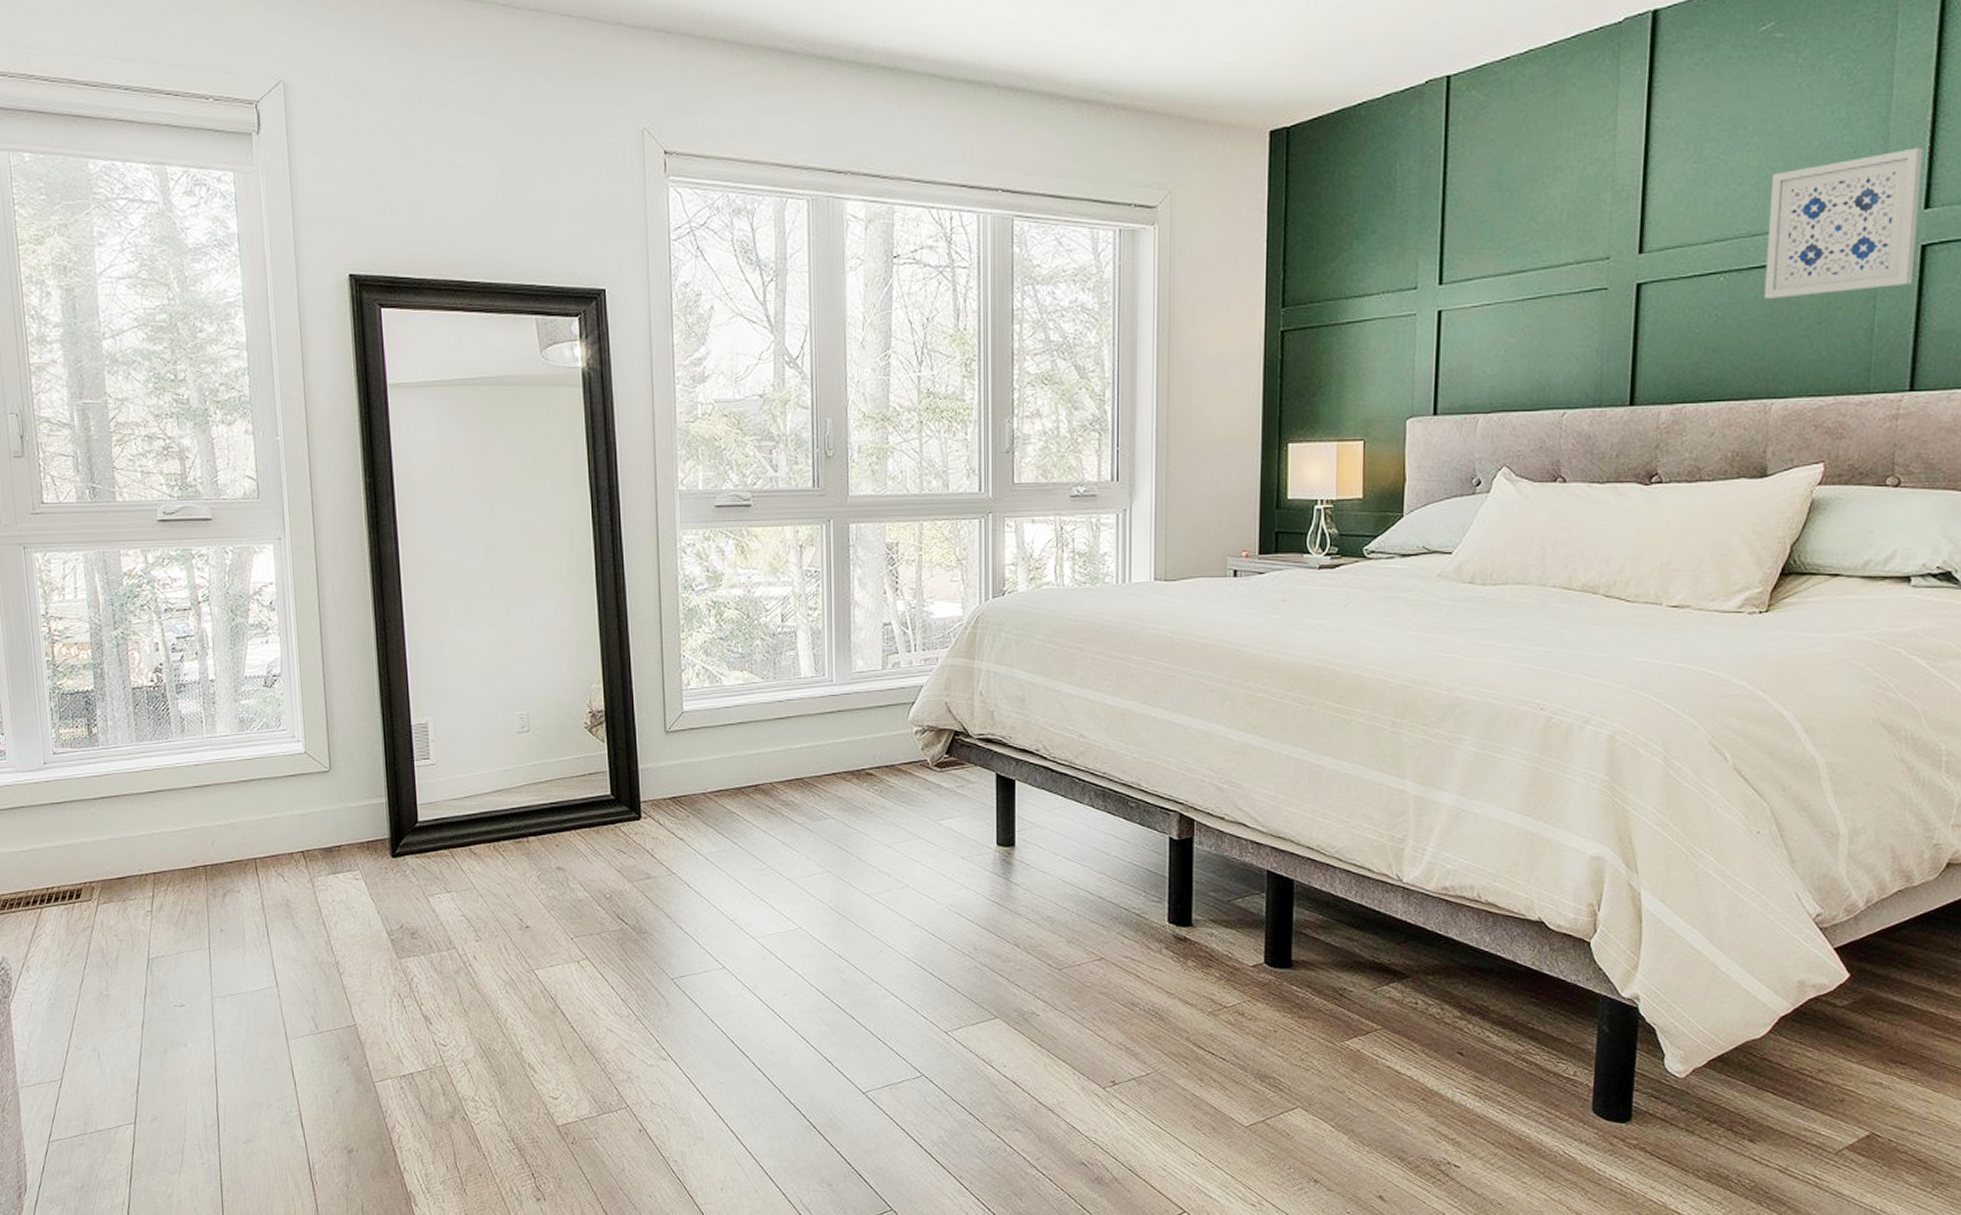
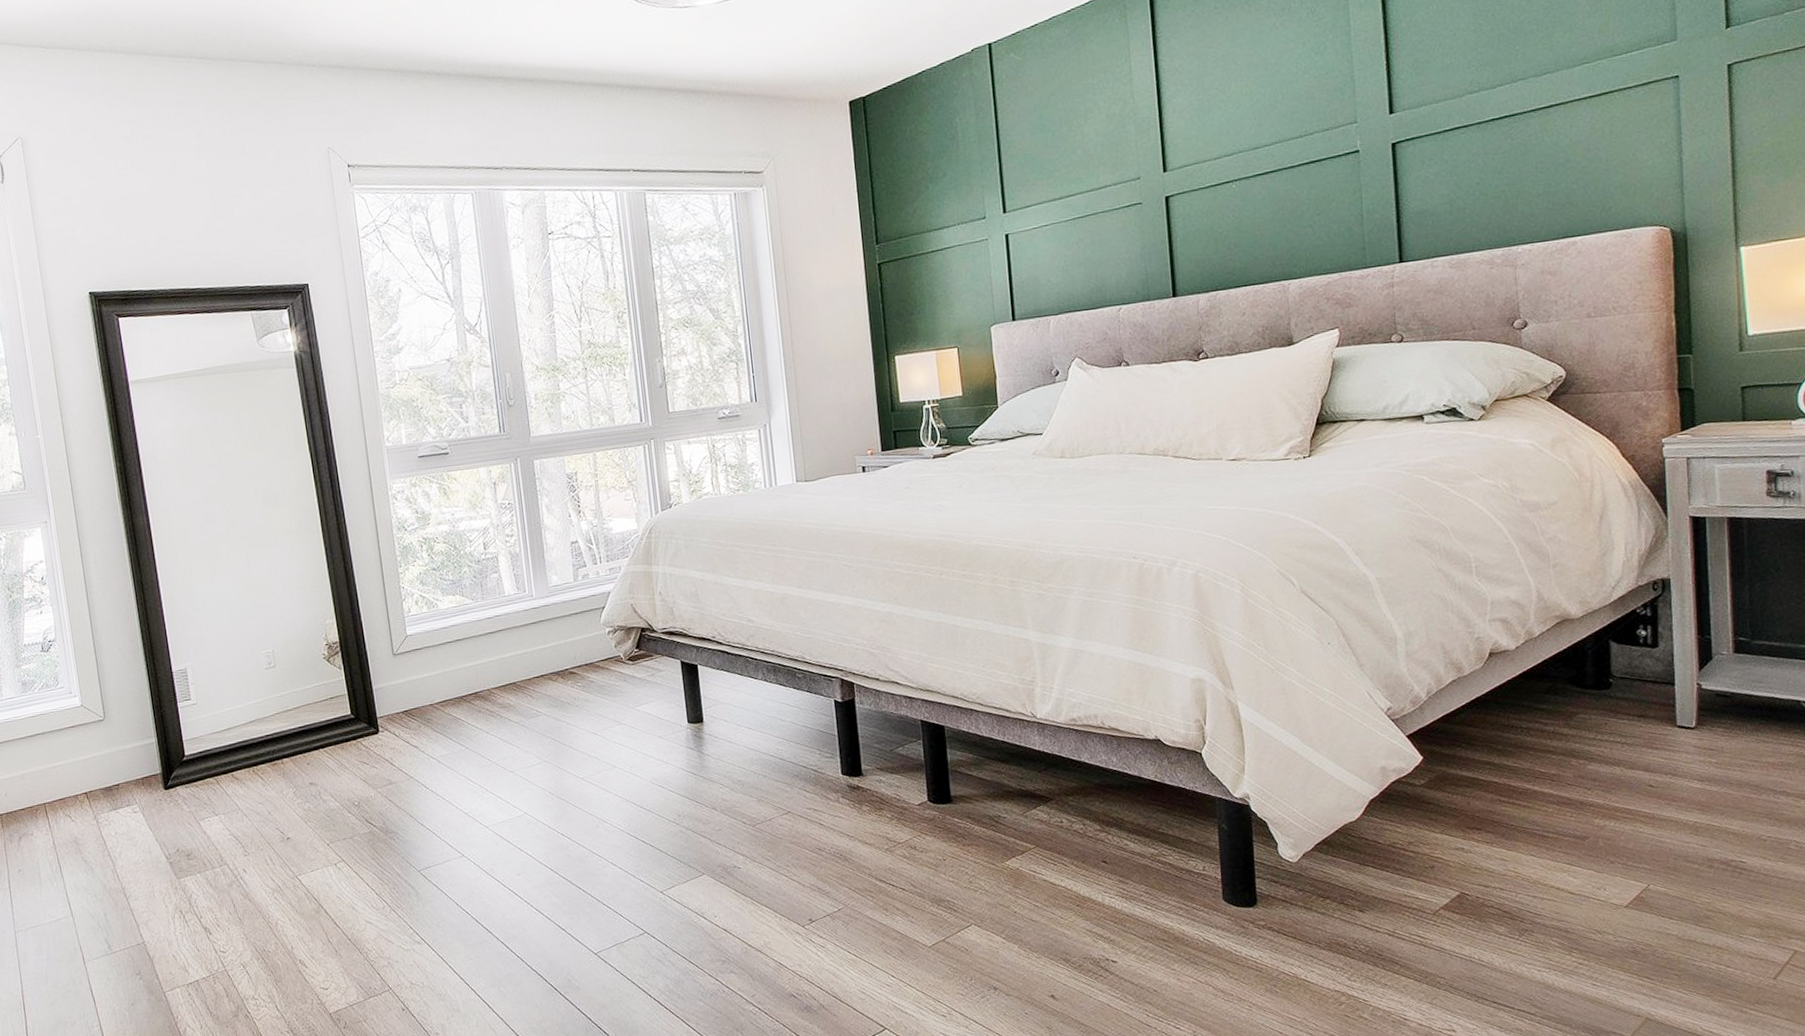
wall art: present [1763,147,1924,299] -> none [1262,65,1389,199]

